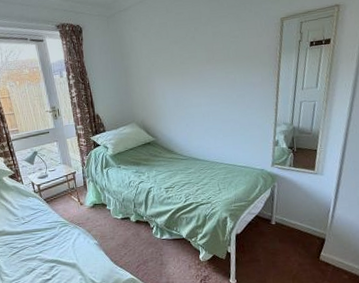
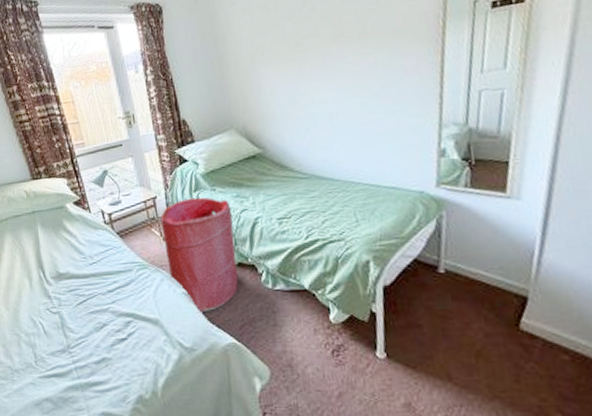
laundry hamper: none [78,172,136,258] -> present [160,197,239,313]

